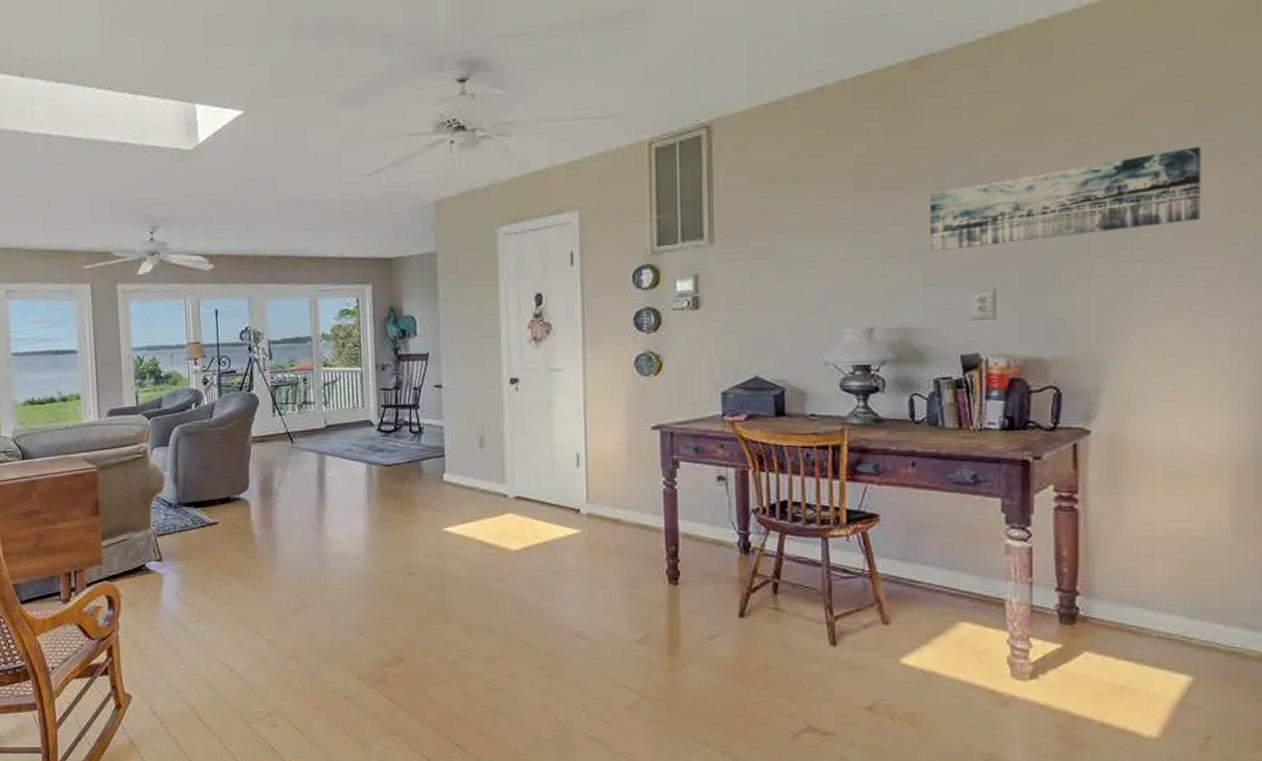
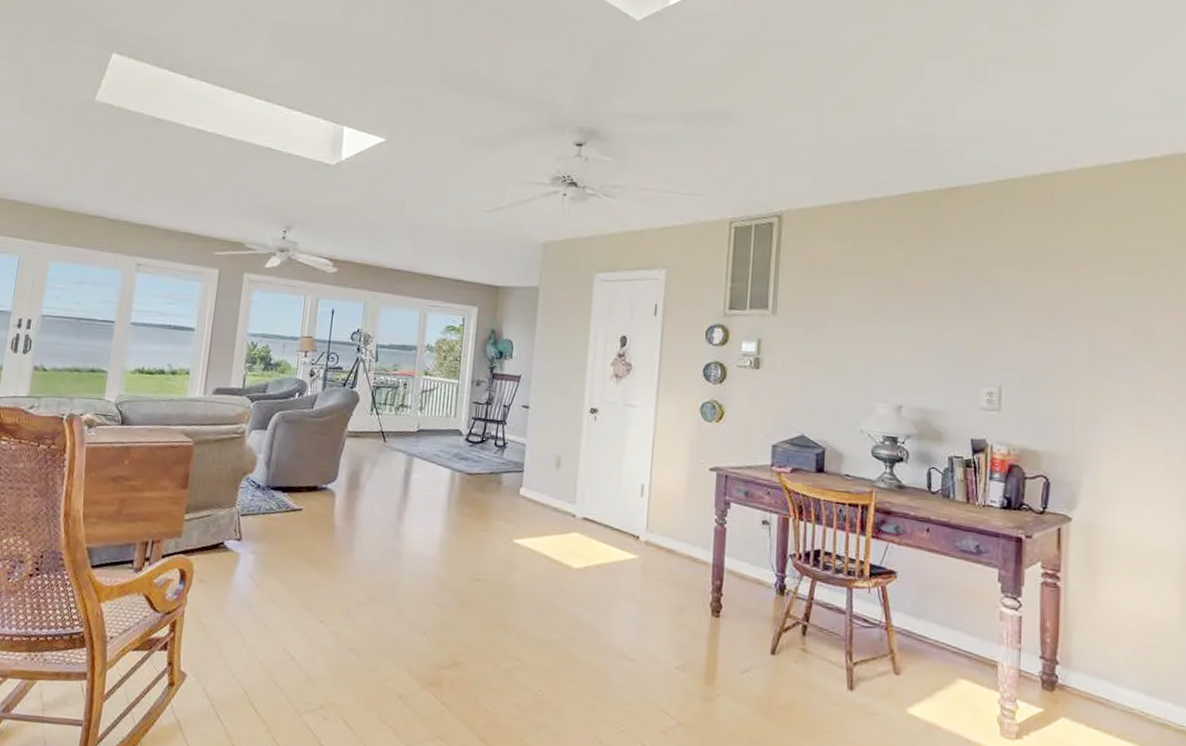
wall art: present [930,146,1202,252] -> none [951,292,1162,353]

